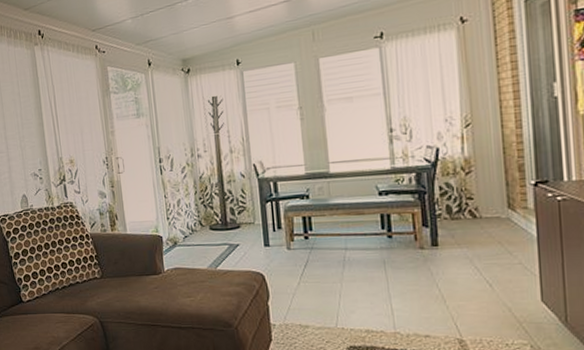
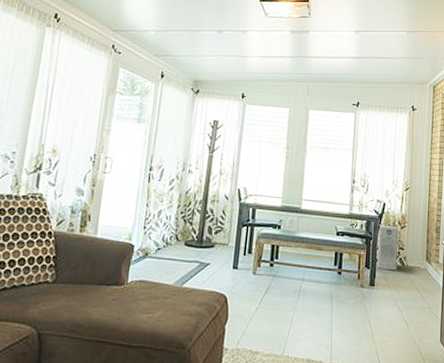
air purifier: none [432,173,467,226] -> present [376,224,398,271]

